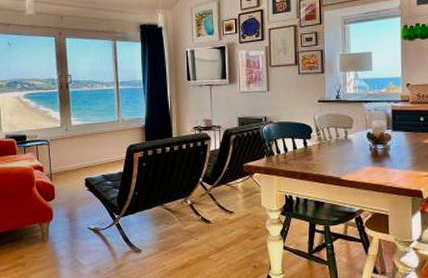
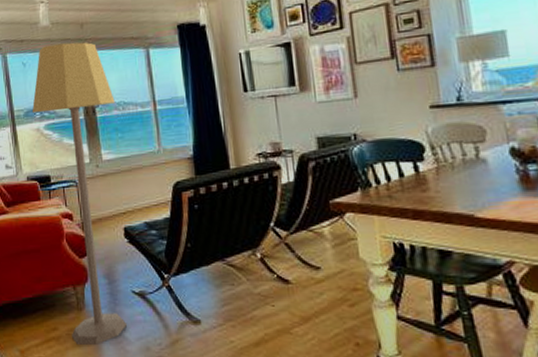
lamp: none [14,30,85,269] -> present [32,42,128,345]

